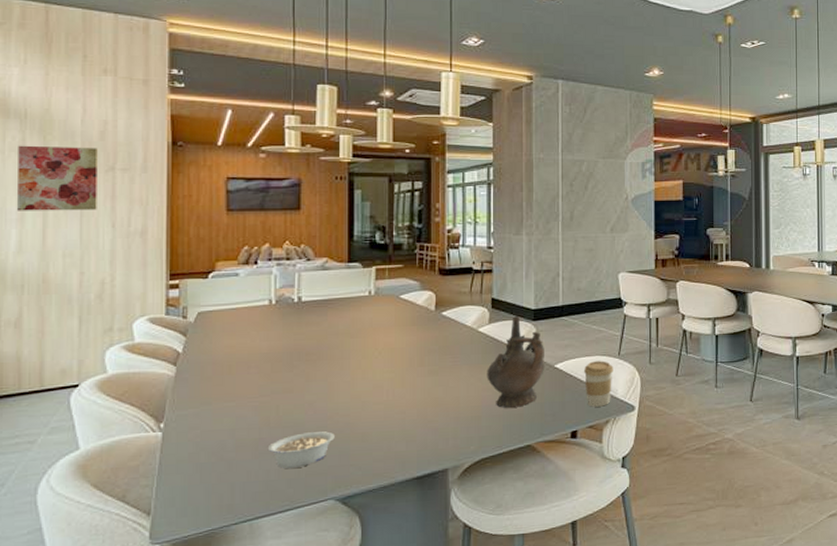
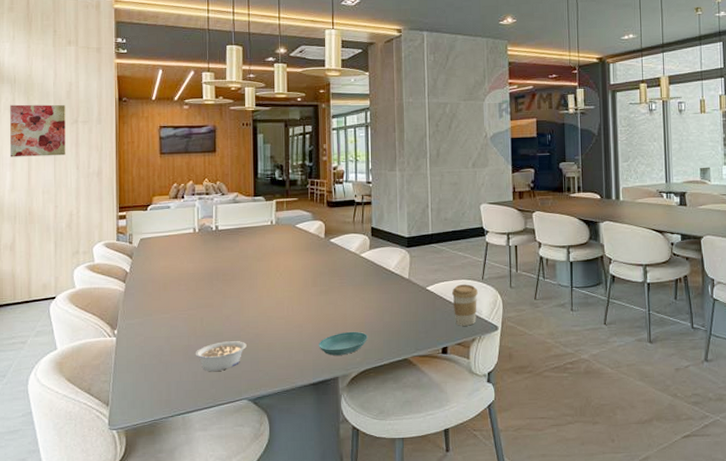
saucer: none [425,416,484,445] -> present [319,331,367,356]
ceremonial vessel: present [487,316,544,408] -> none [368,243,418,325]

